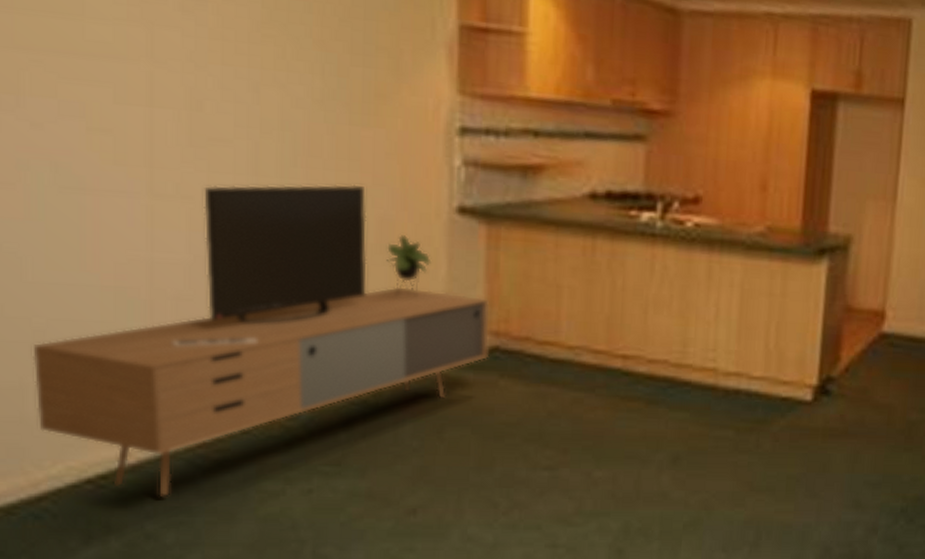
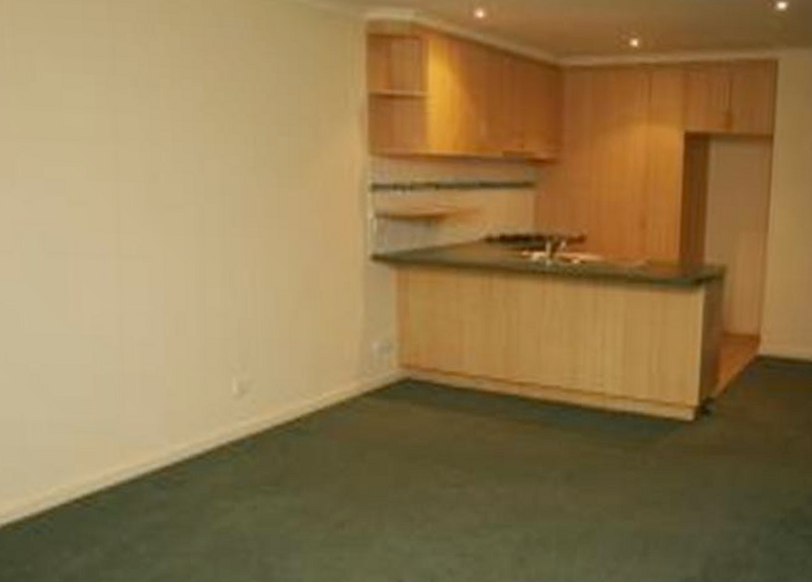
media console: present [32,184,490,496] -> none [30,239,403,513]

